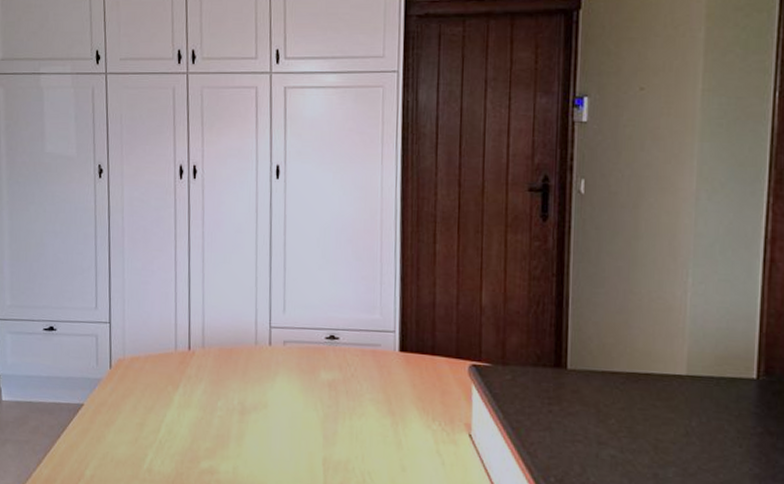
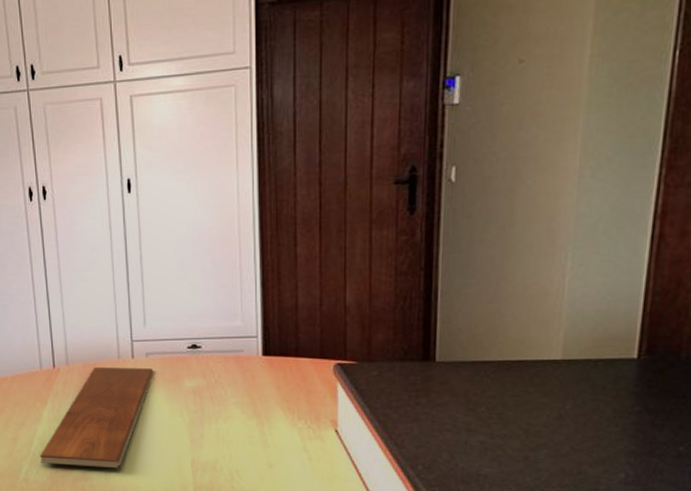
chopping board: none [166,351,292,462] -> present [40,366,155,468]

